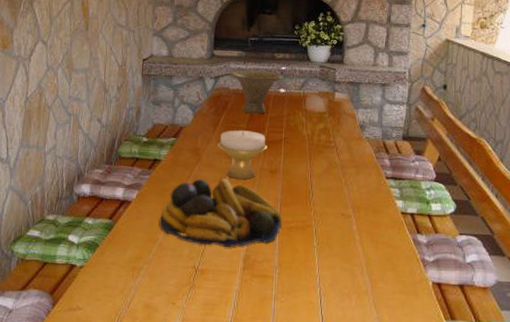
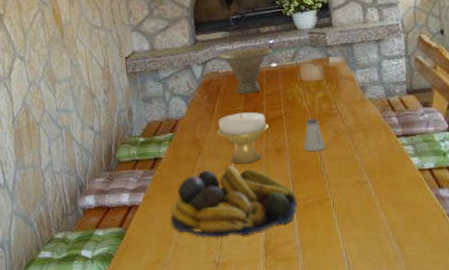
saltshaker: none [297,147,317,179] -> present [304,118,325,152]

